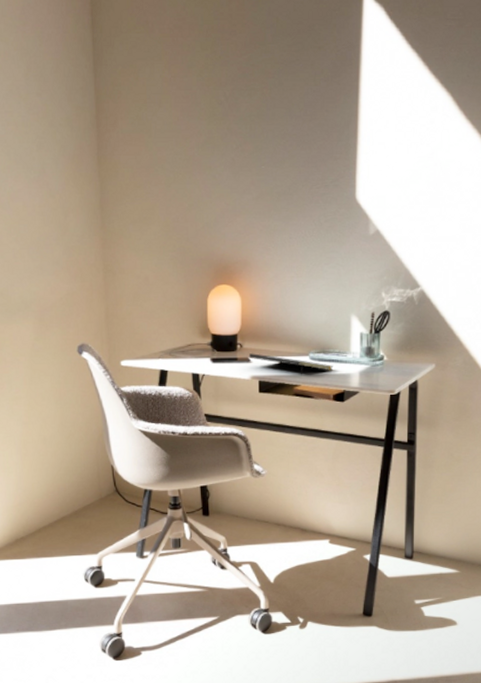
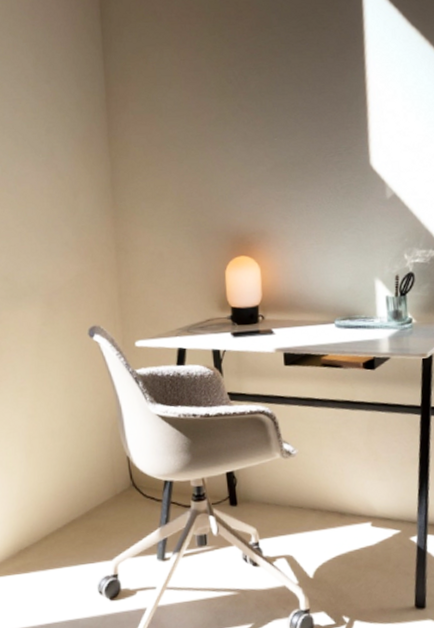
notepad: present [248,353,334,376] -> none [271,324,361,345]

